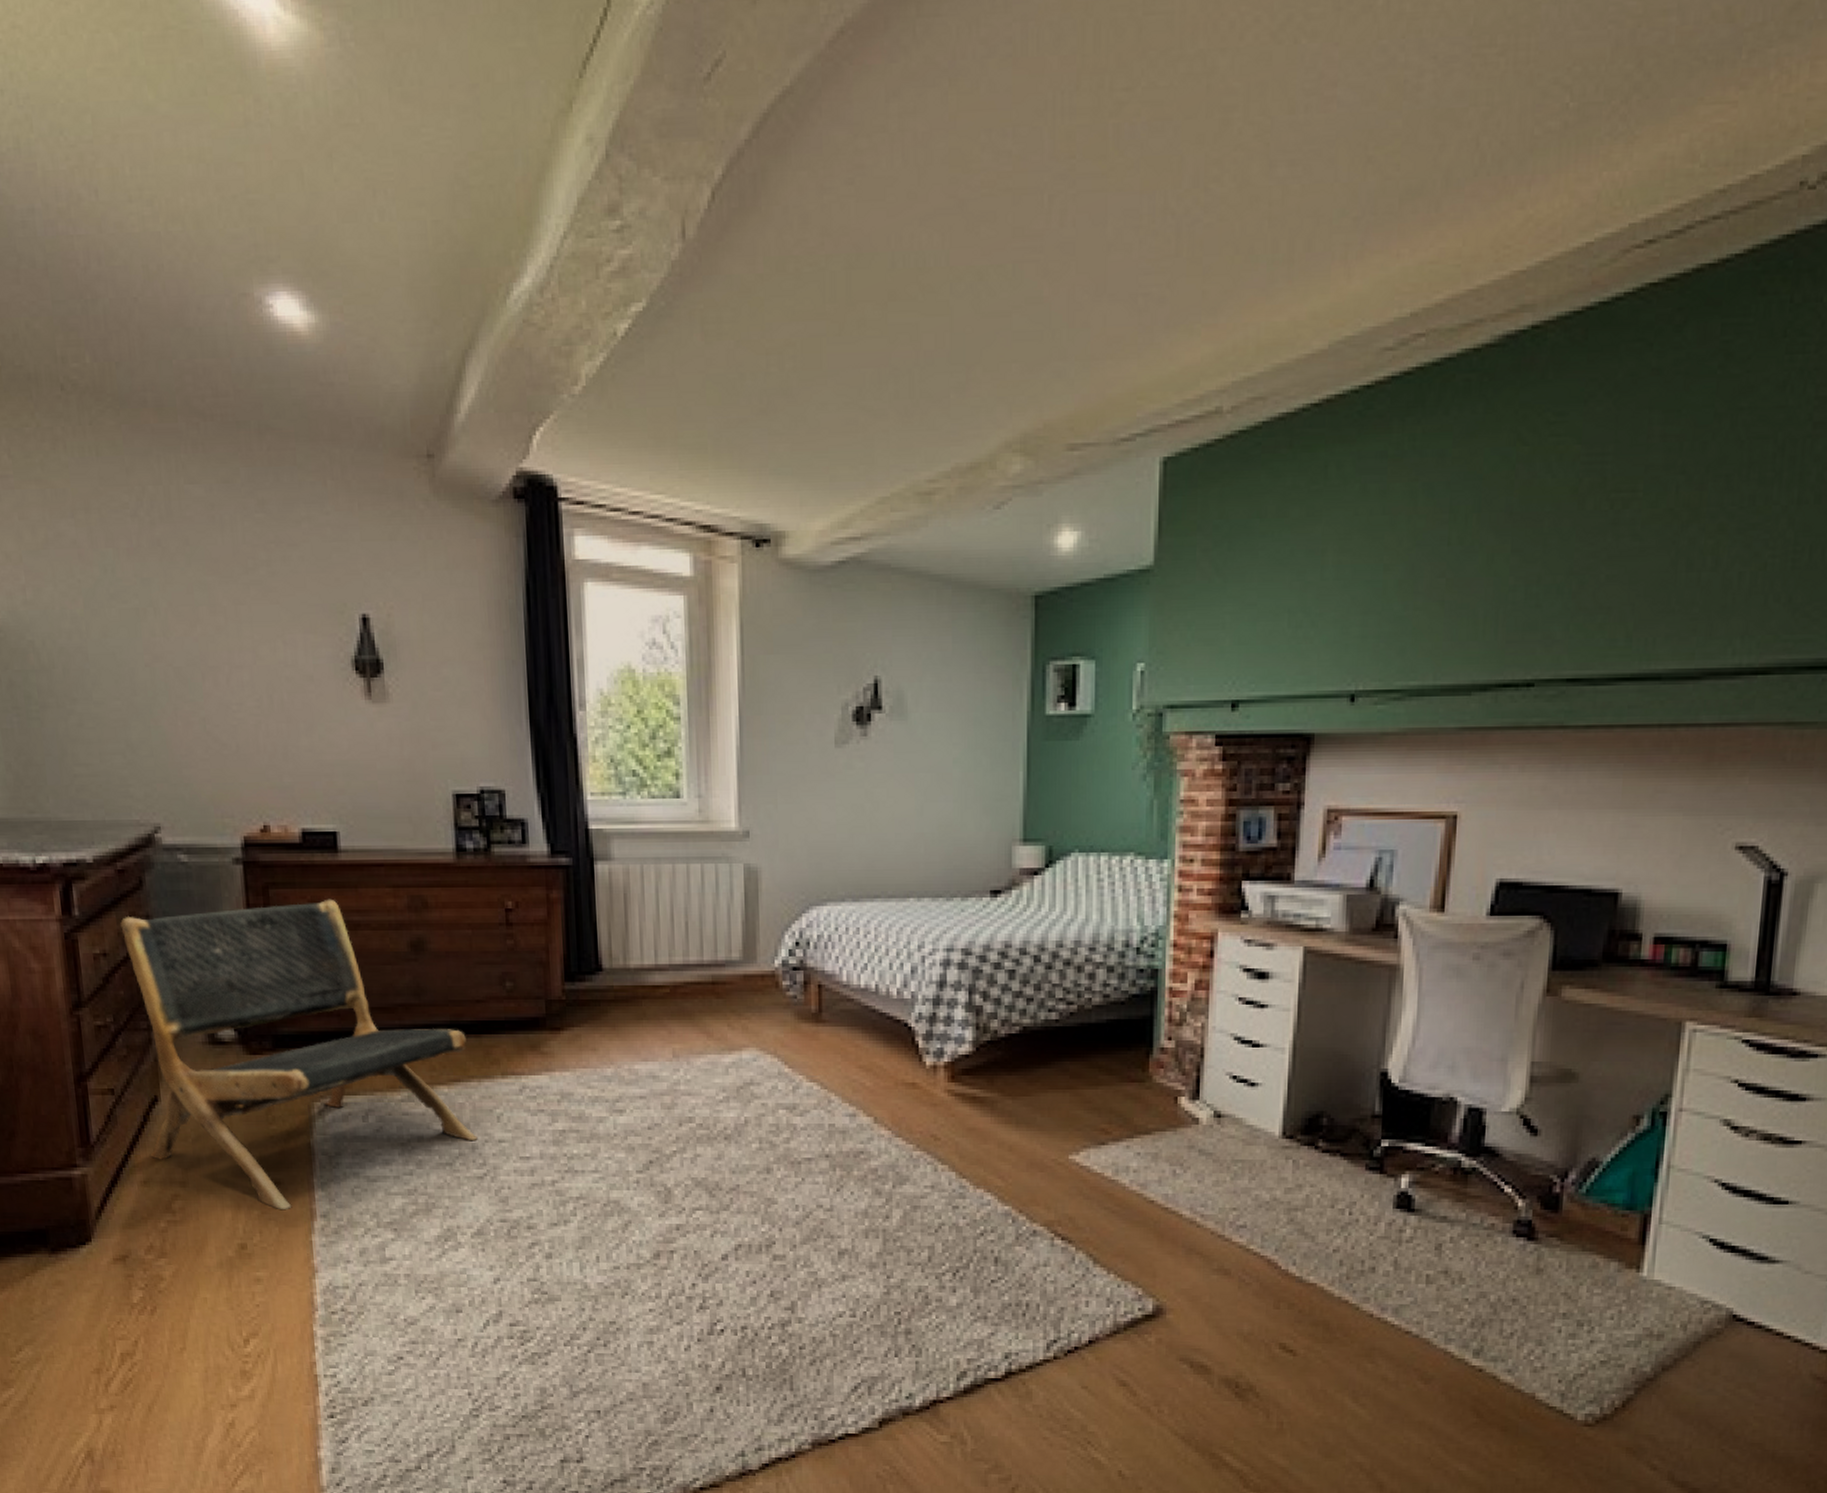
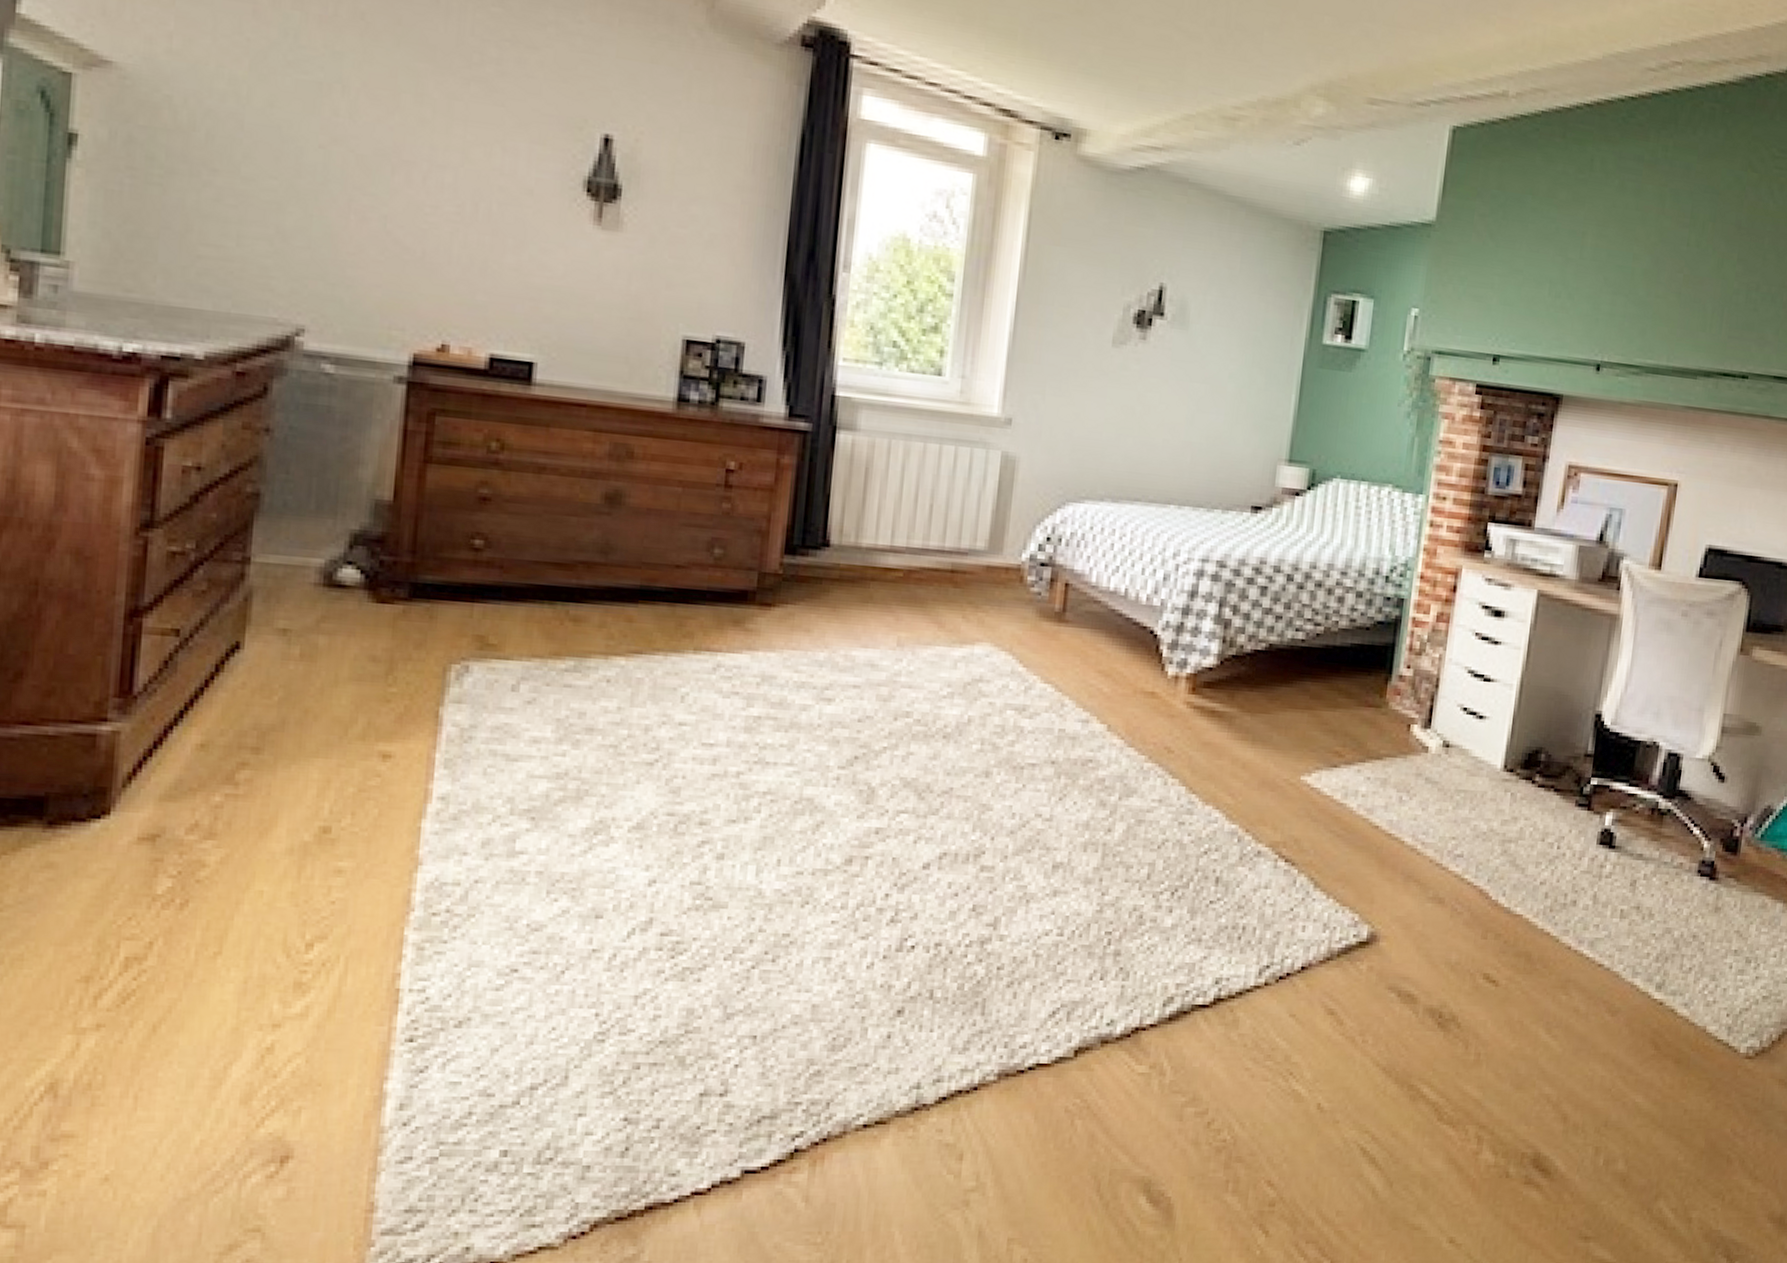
lounge chair: present [120,899,478,1209] -> none [215,426,658,788]

